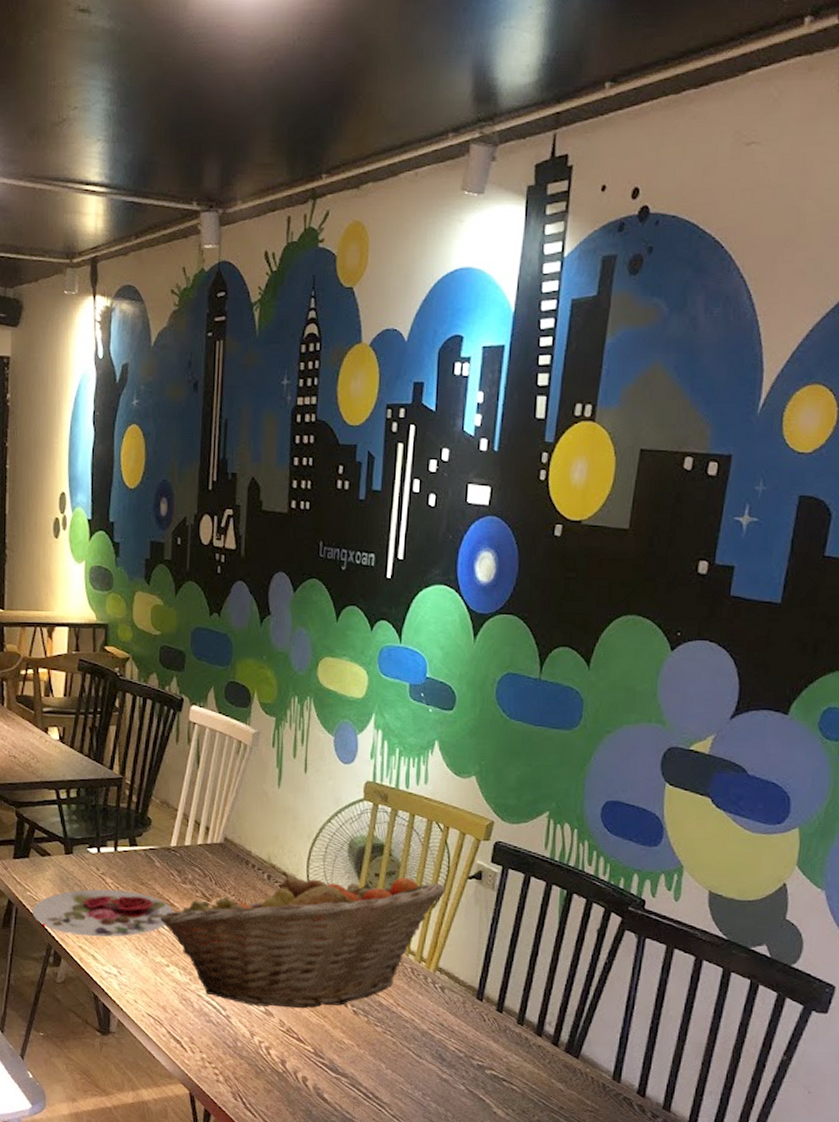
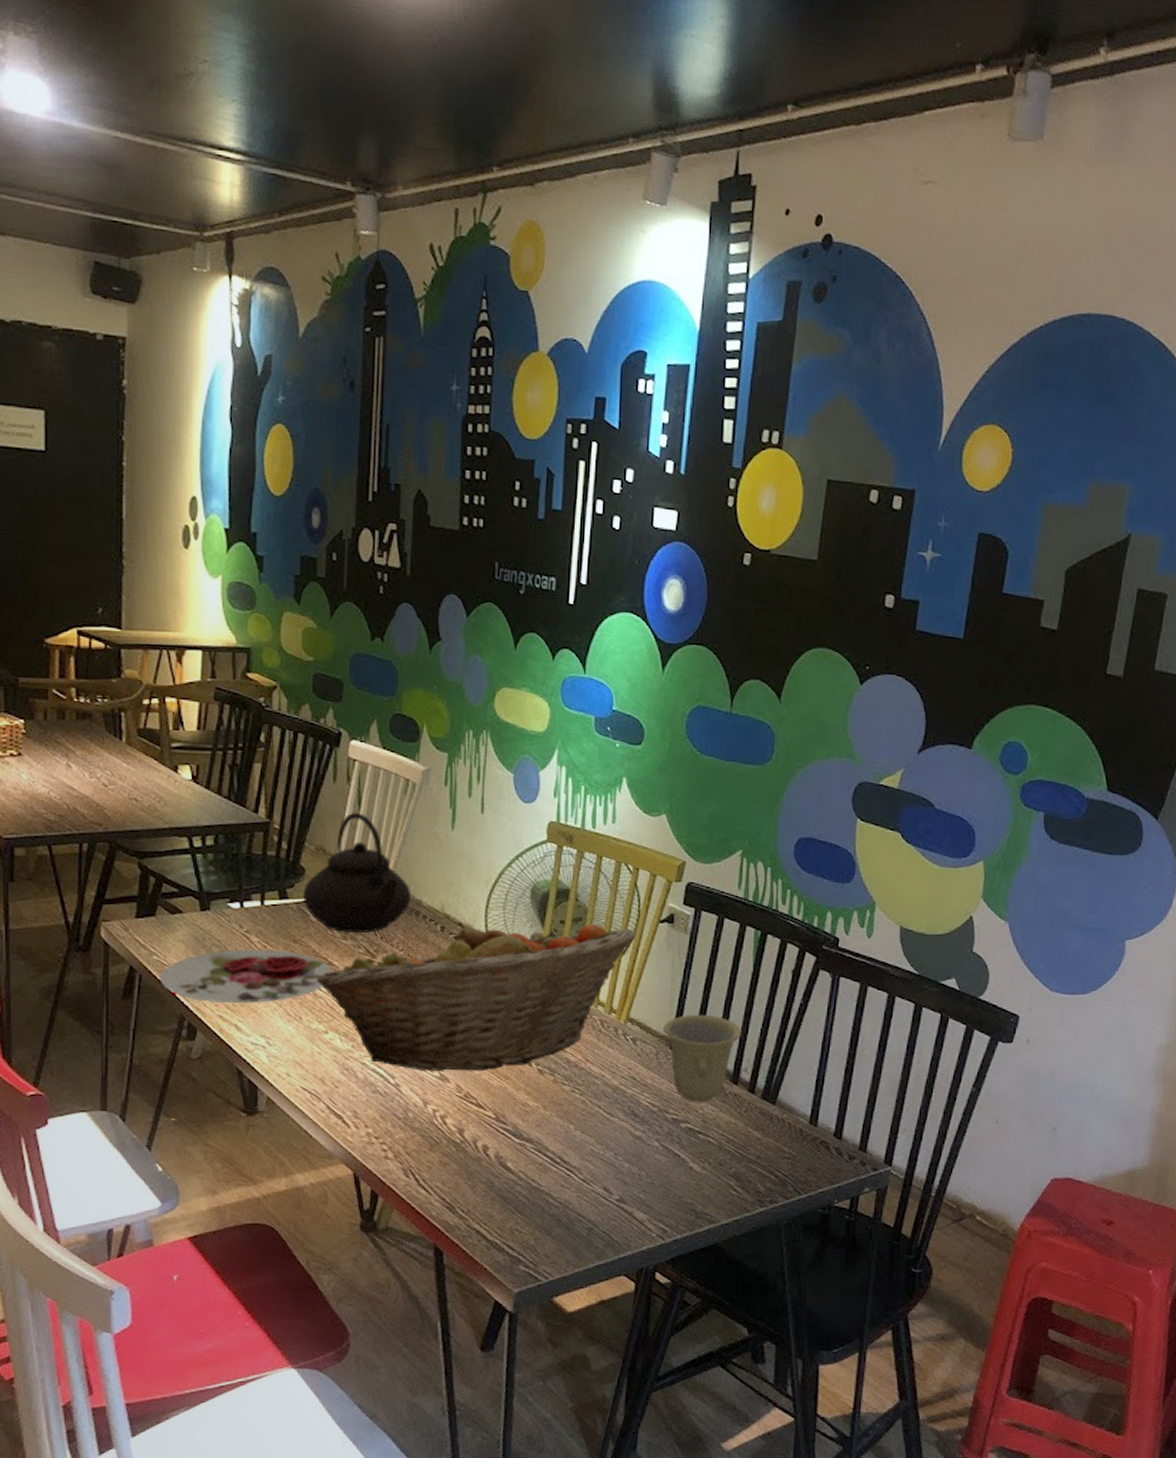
teapot: none [150,771,243,879] -> present [303,813,412,933]
cup: none [470,967,546,1052] -> present [663,1014,741,1103]

